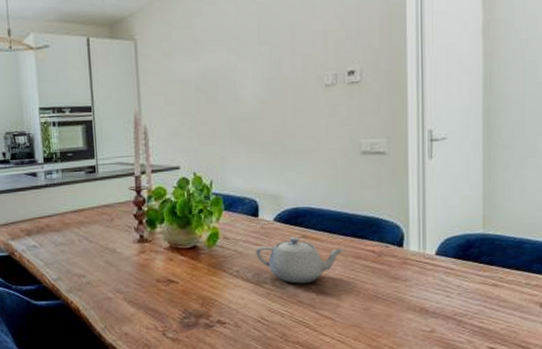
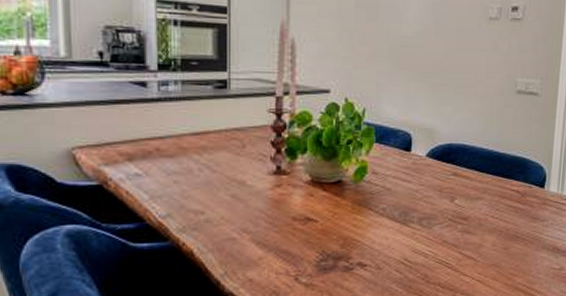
teapot: present [256,237,344,284] -> none [405,174,492,223]

